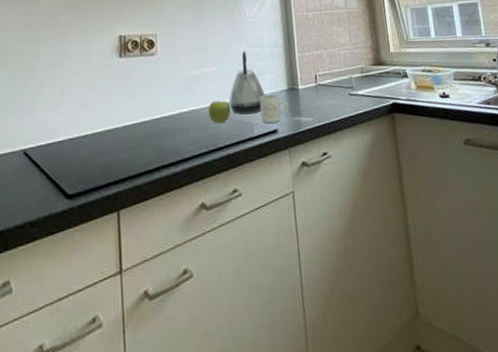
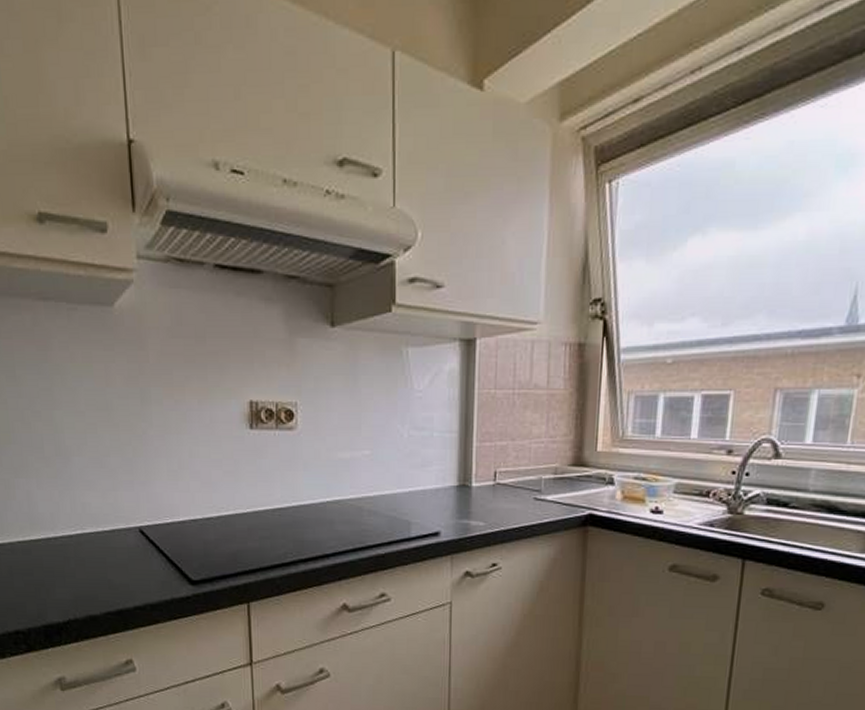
fruit: present [208,99,231,124] -> none [357,490,385,519]
kettle: present [228,51,266,114] -> none [382,434,430,511]
mug: present [259,94,289,123] -> none [420,490,456,523]

